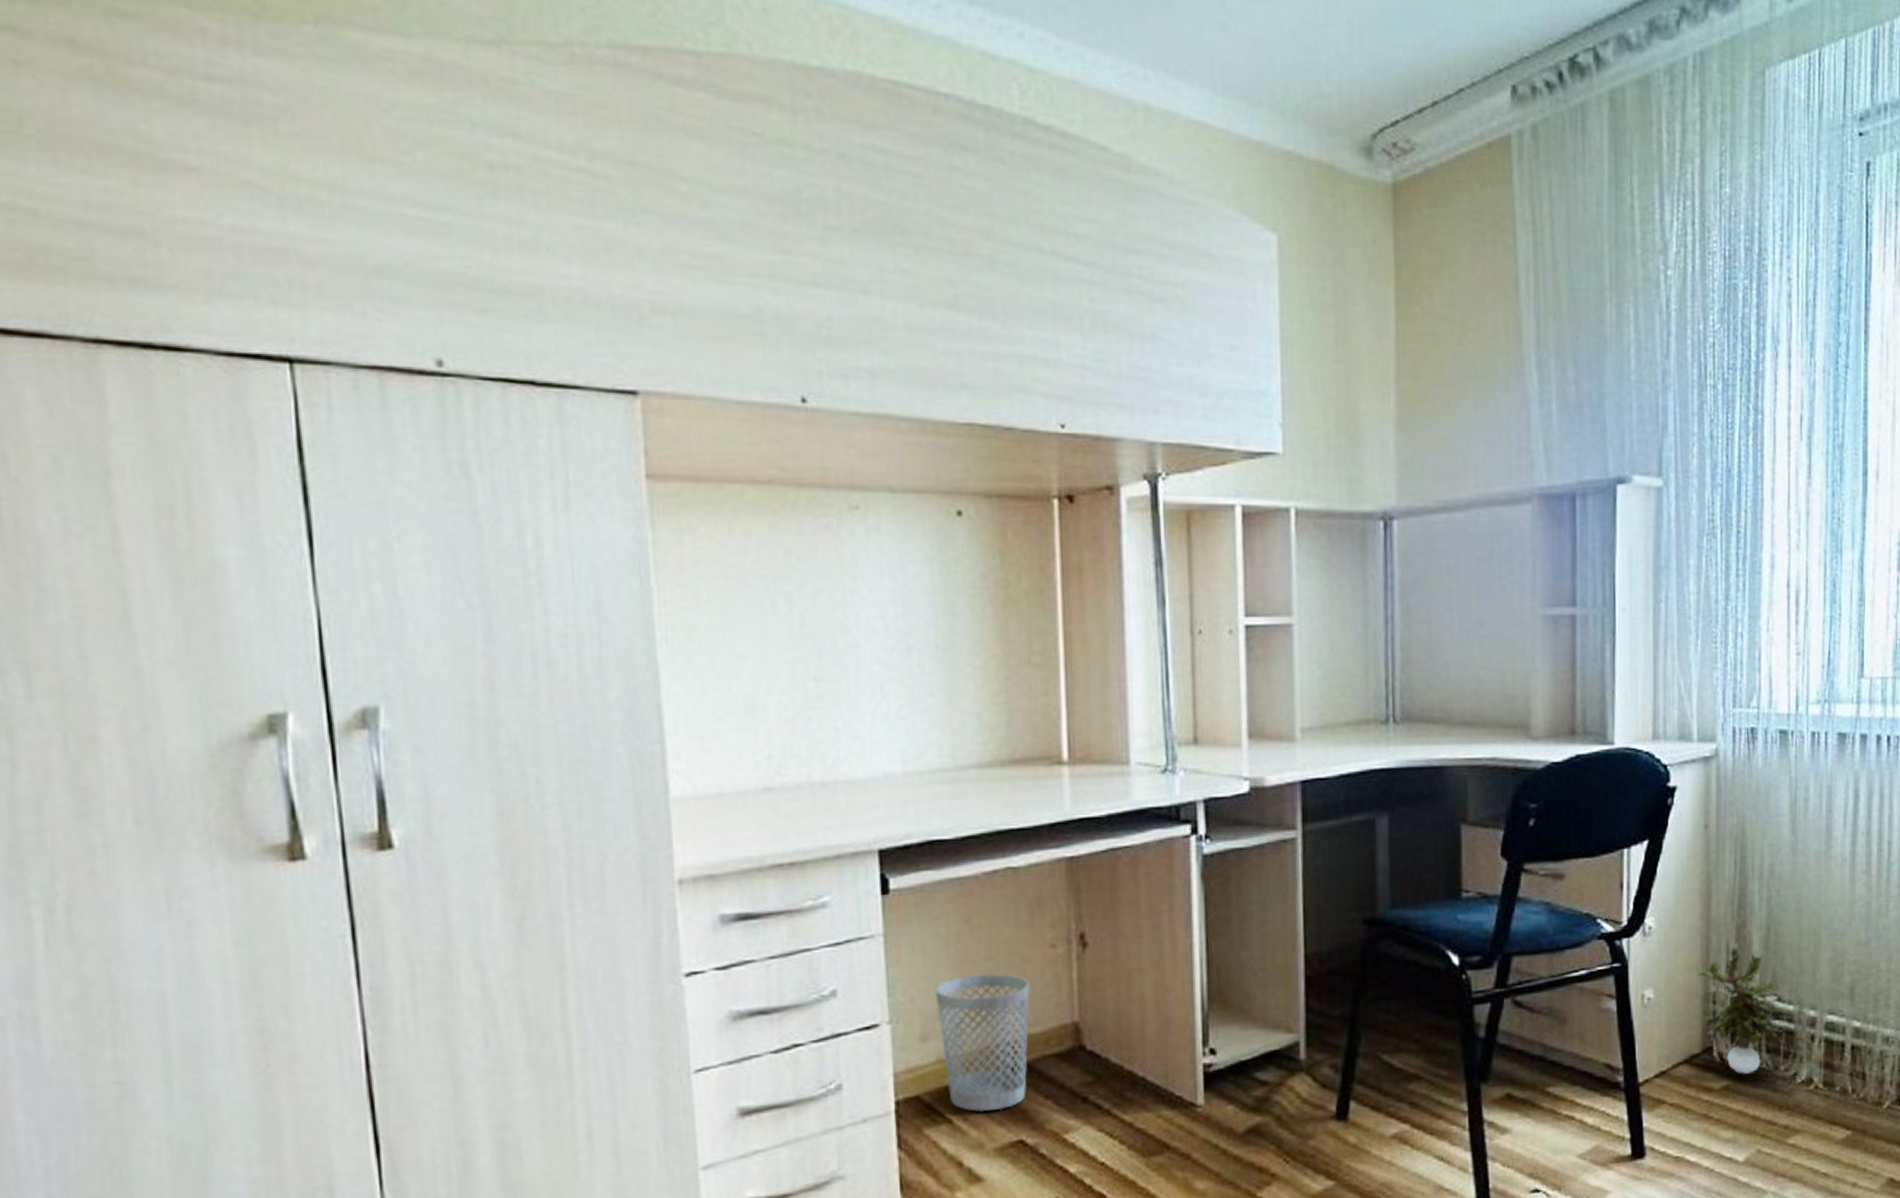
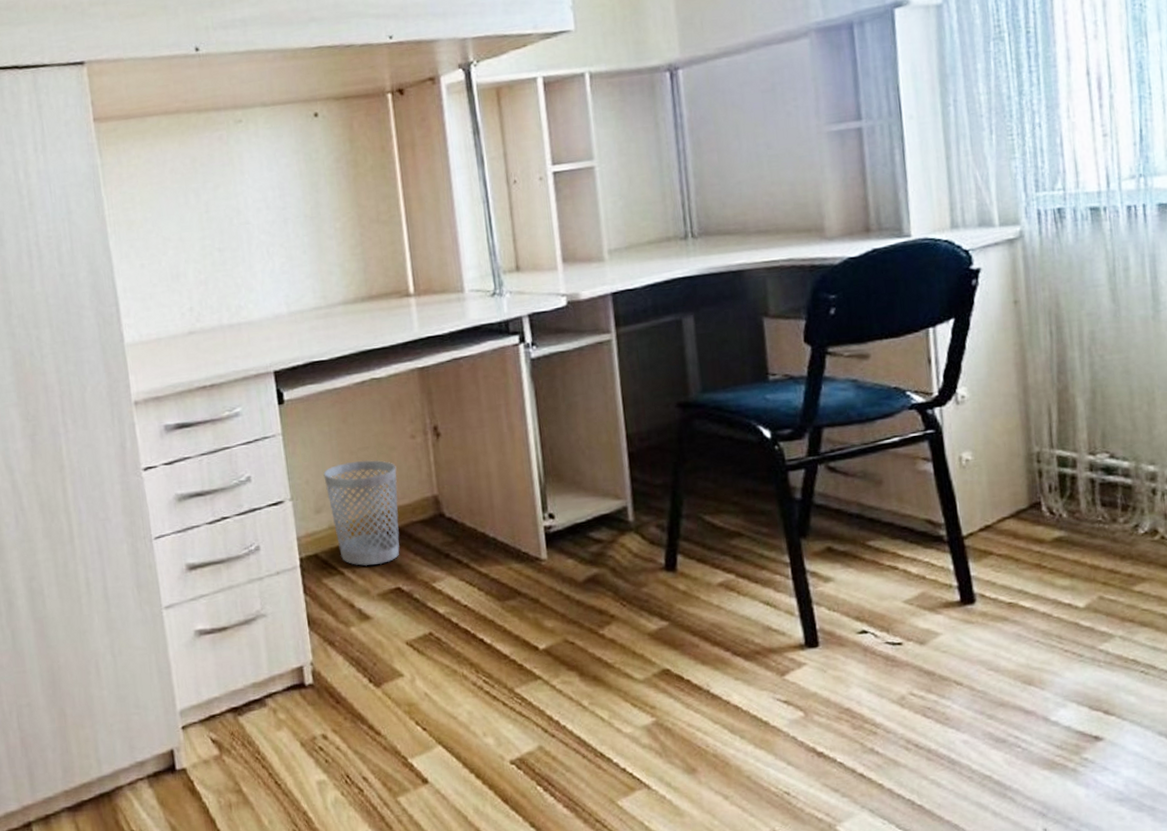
potted plant: present [1696,941,1798,1074] -> none [1016,405,1135,527]

